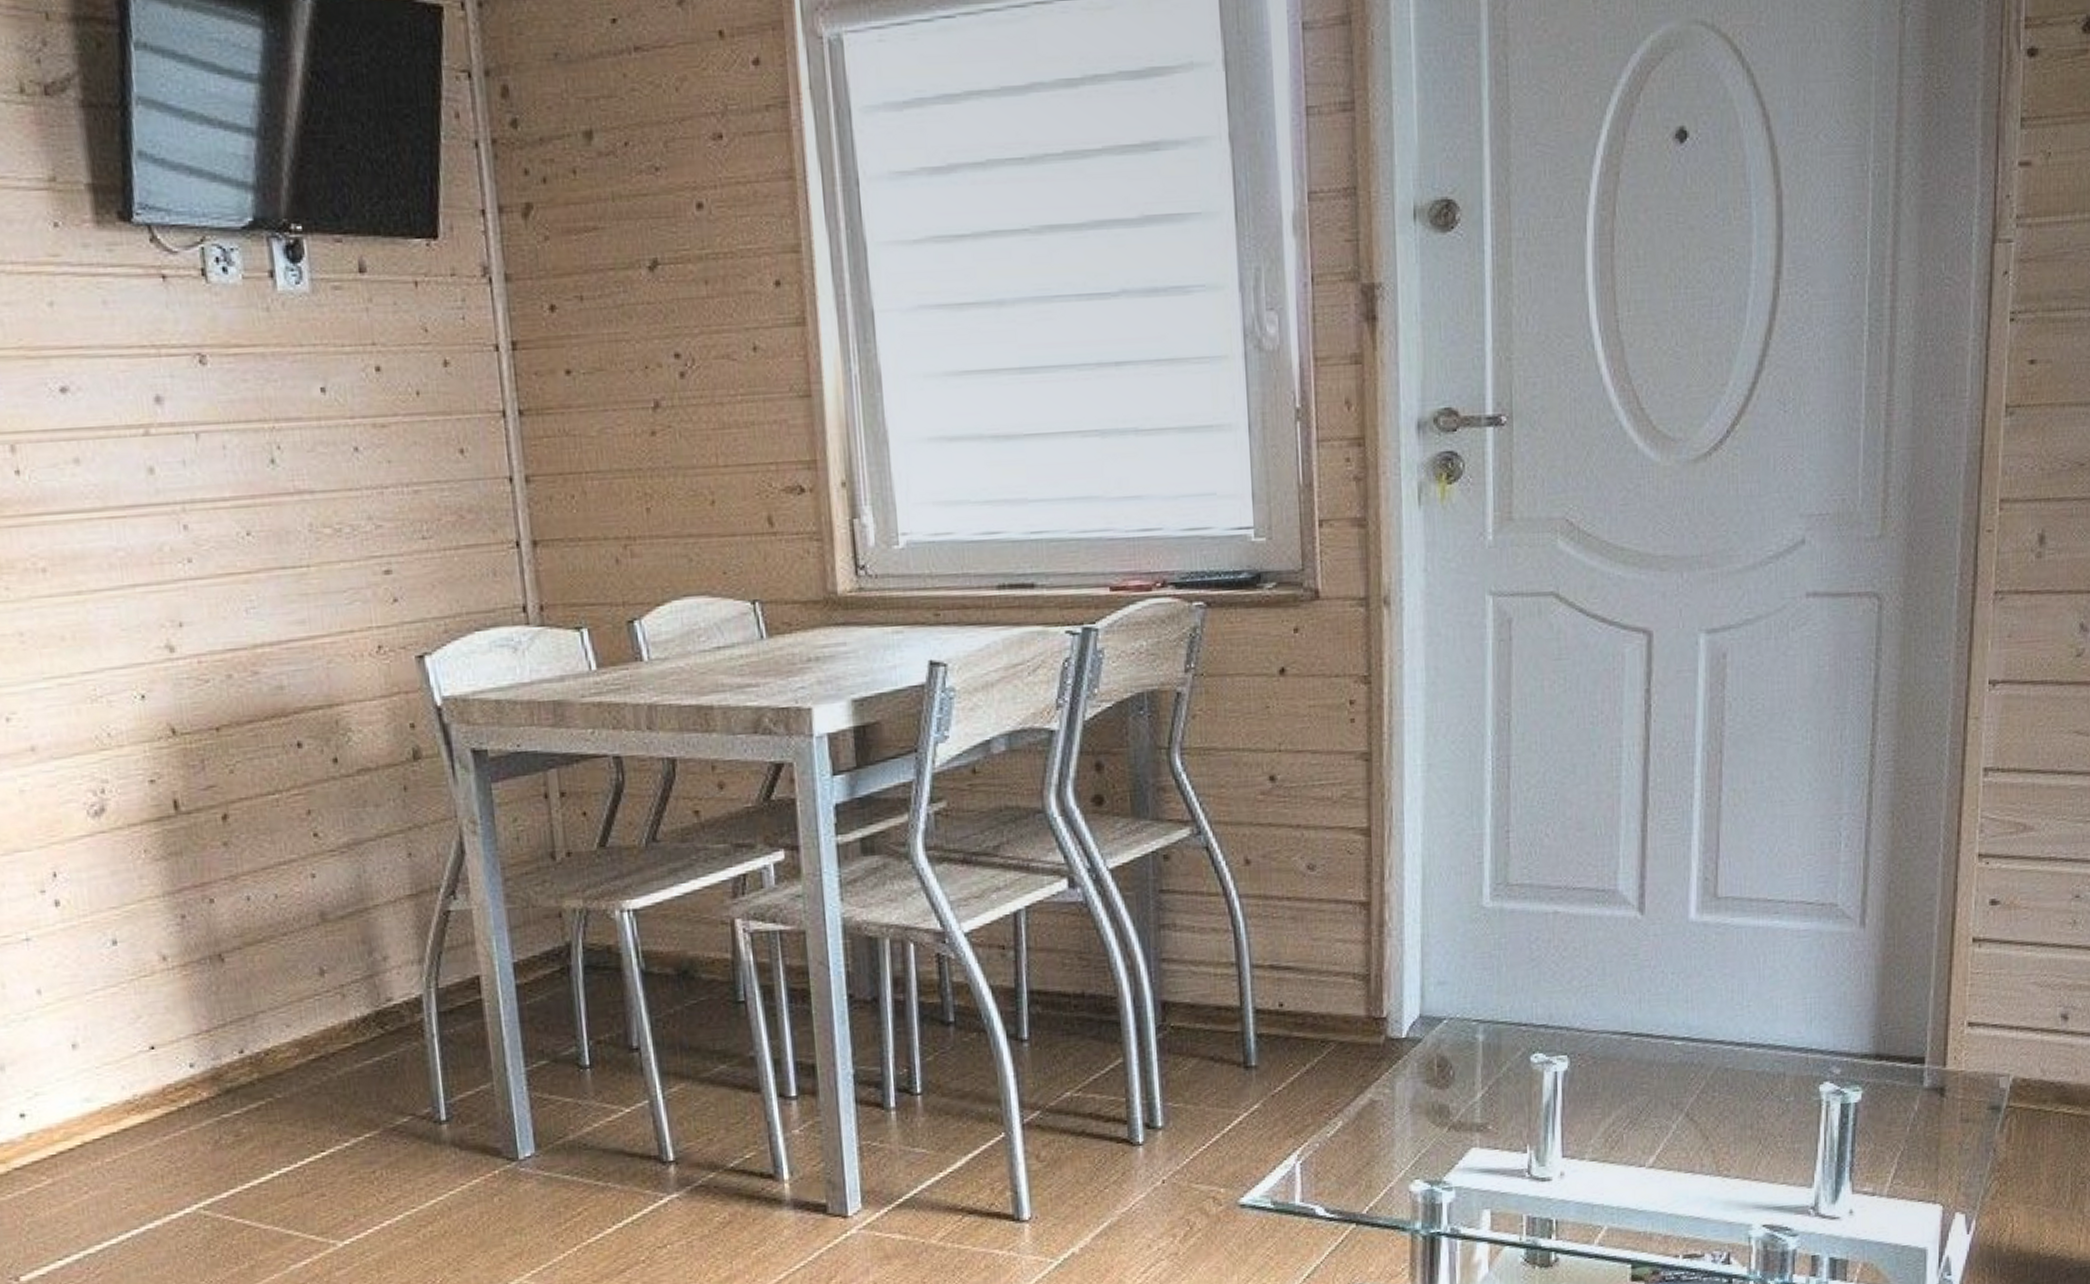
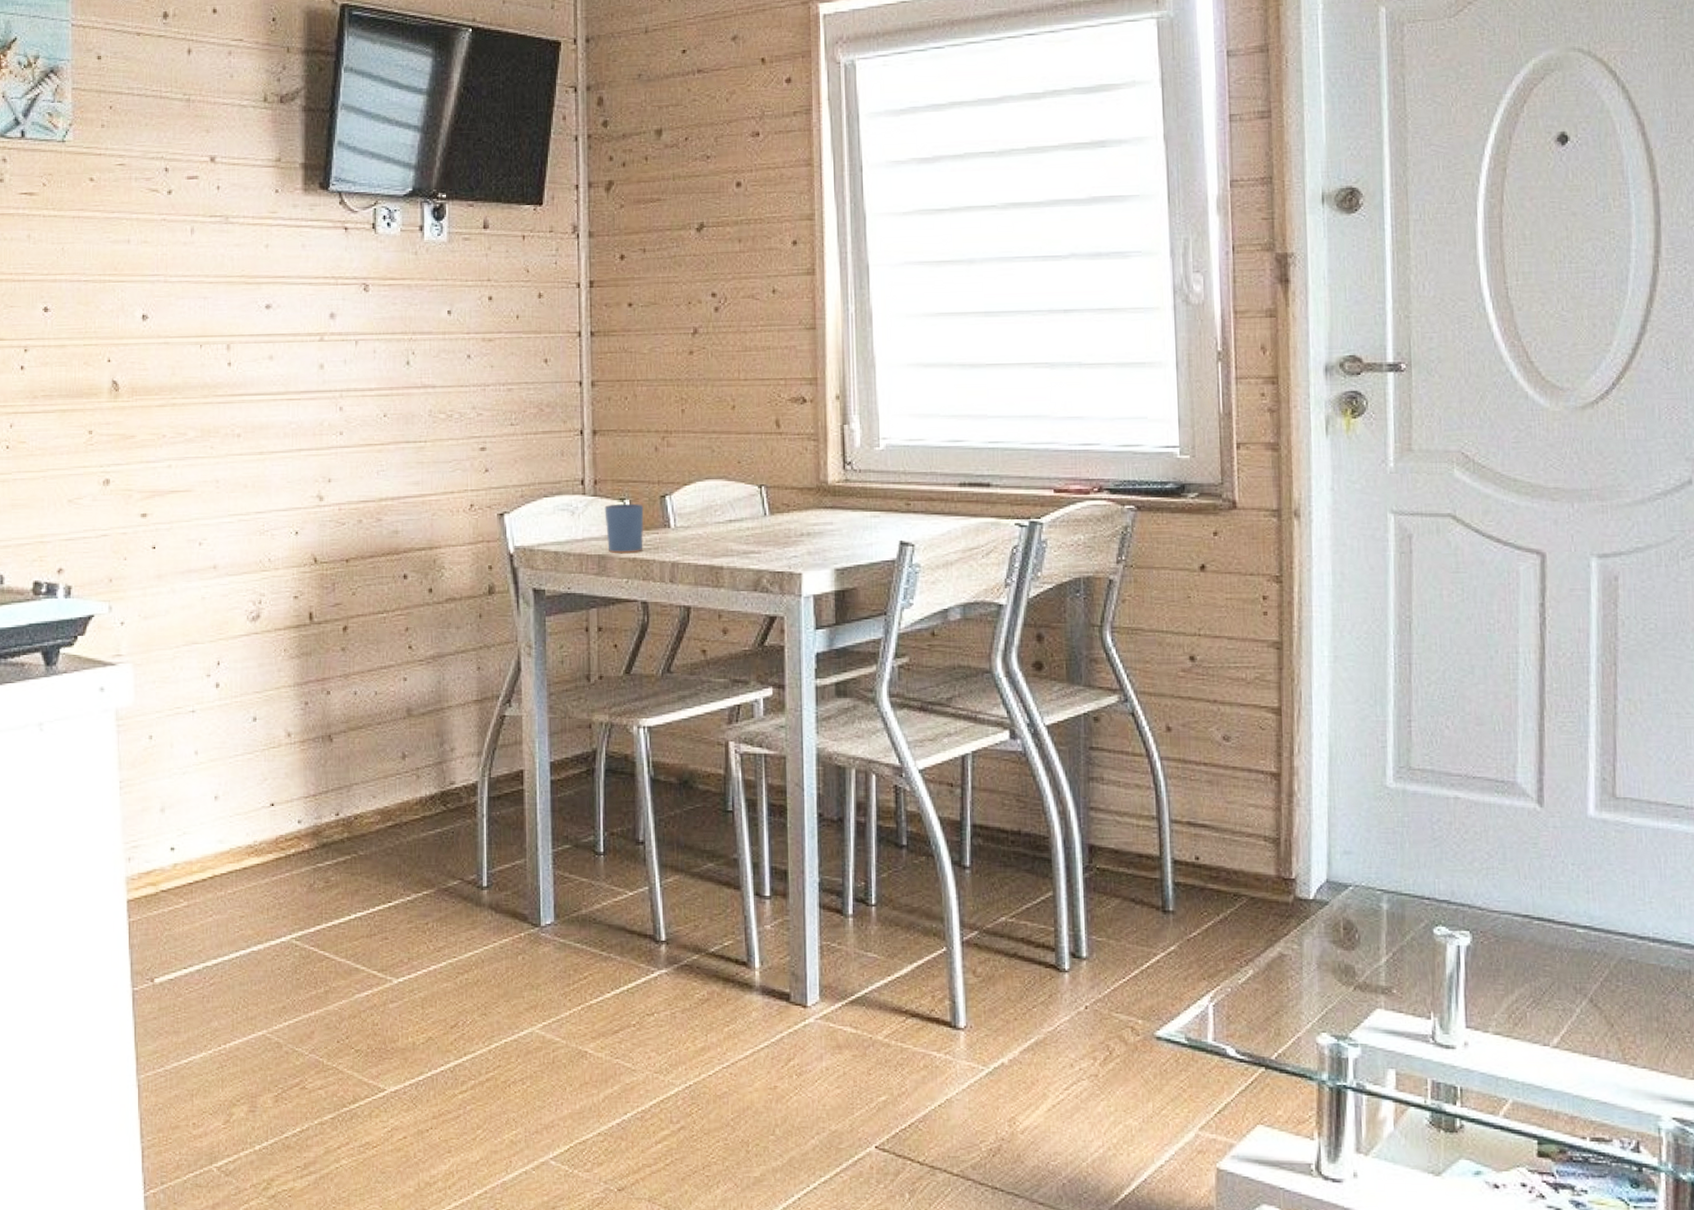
mug: none [556,632,610,699] -> present [604,503,644,554]

